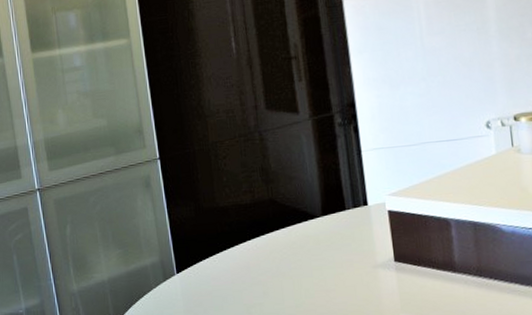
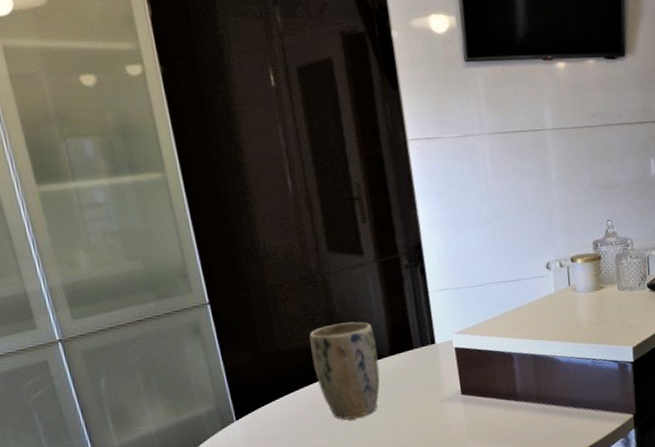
plant pot: none [246,179,312,281] -> present [309,321,380,420]

